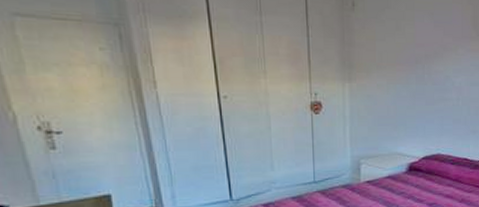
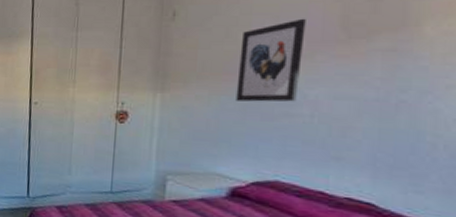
wall art: none [407,16,451,89] -> present [236,18,306,102]

